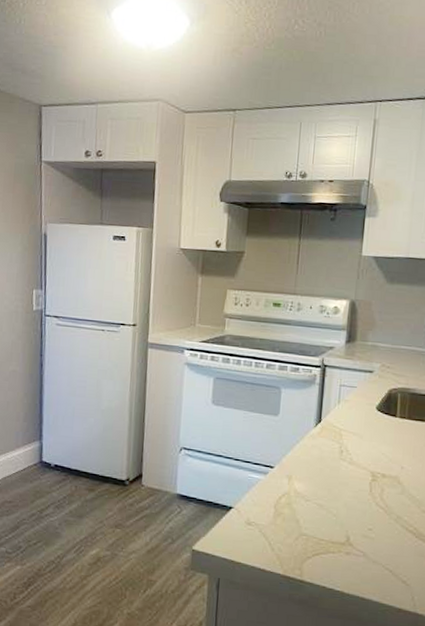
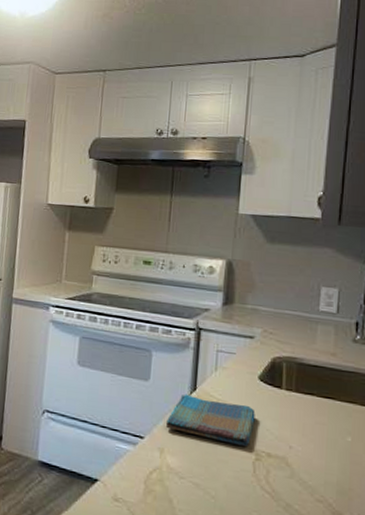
dish towel: none [294,426,373,469] -> present [166,393,256,446]

